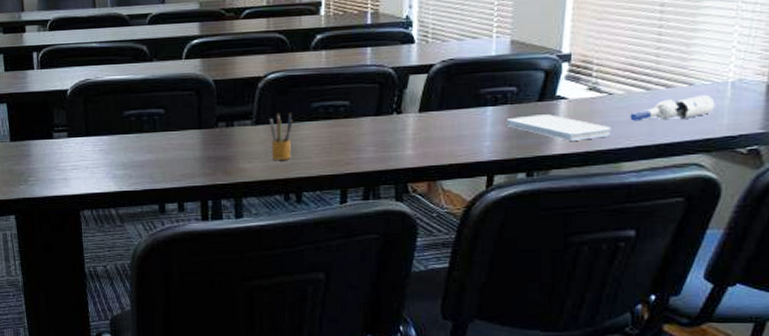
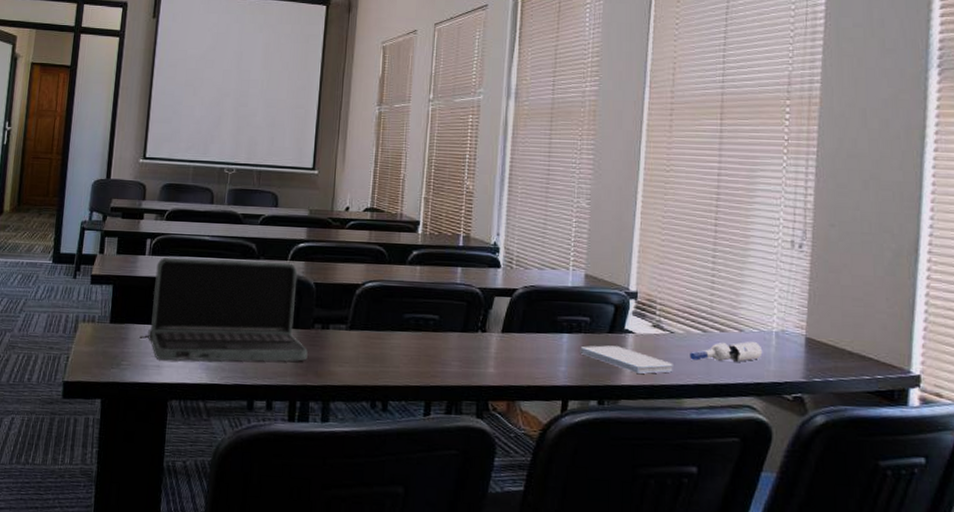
laptop: none [42,62,214,173] -> present [139,257,308,362]
pencil box: present [270,113,293,160] -> none [363,320,385,367]

